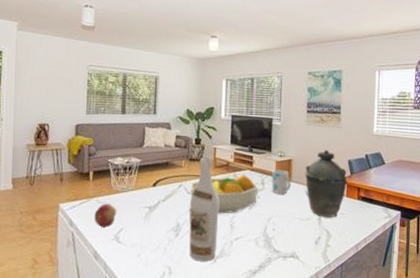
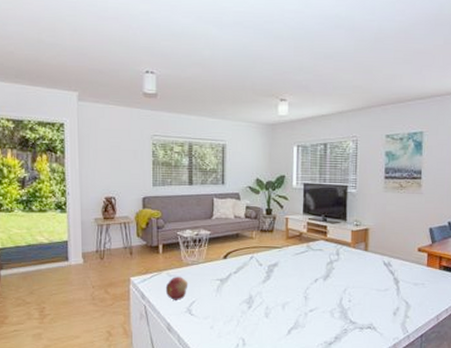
wine bottle: present [189,157,219,262] -> none [262,228,293,333]
fruit bowl: present [190,174,259,214] -> none [262,244,334,286]
mug: present [271,169,291,194] -> none [347,239,368,265]
kettle: present [305,149,347,218] -> none [382,217,428,289]

